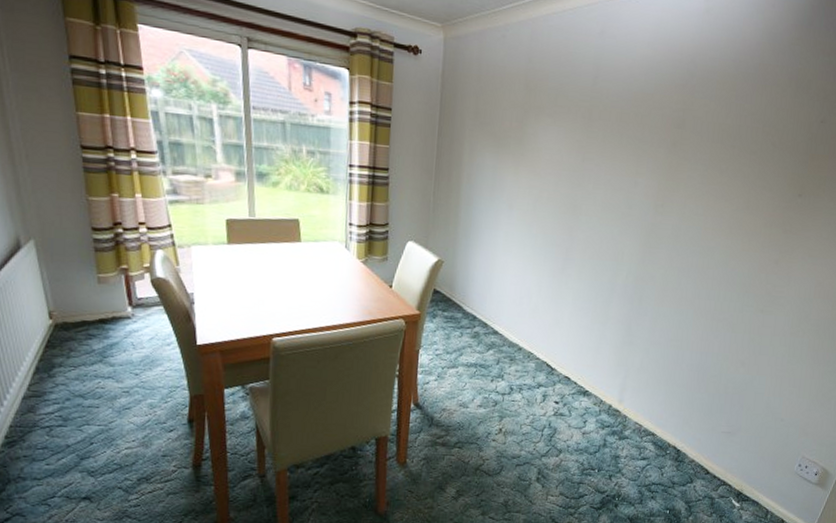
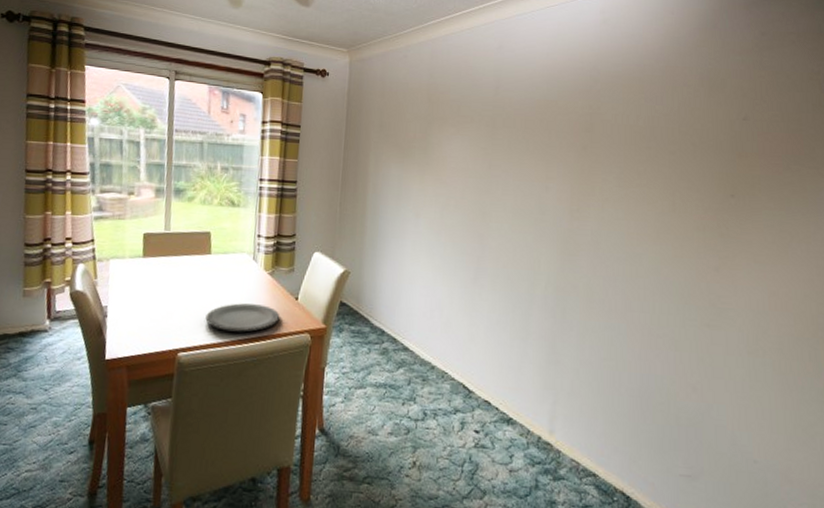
plate: none [299,290,375,318] -> present [205,303,280,332]

